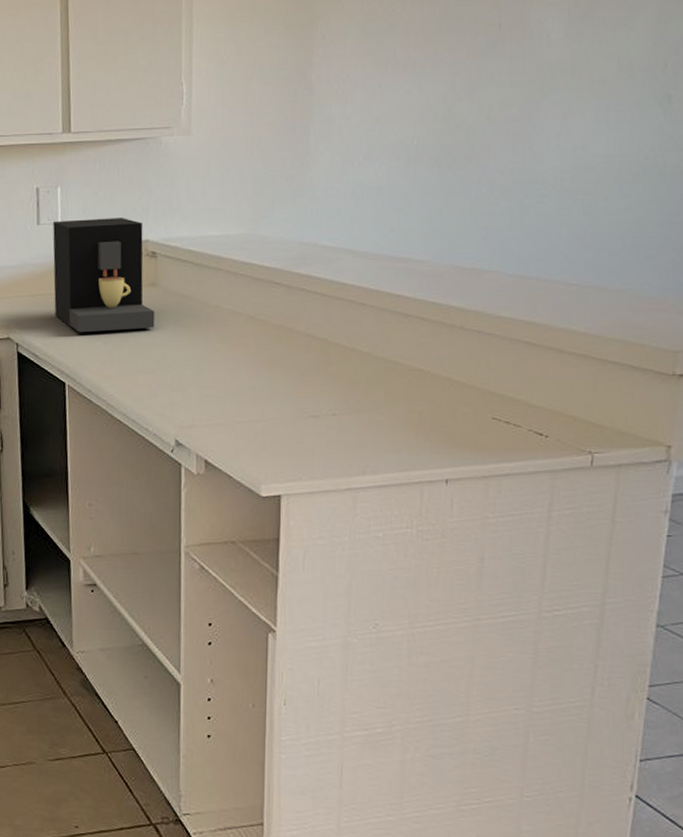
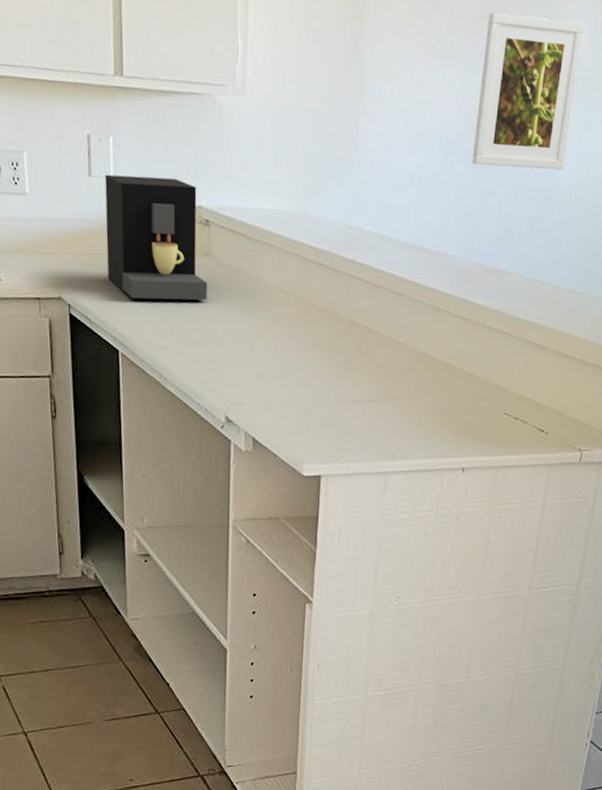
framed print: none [436,17,557,168] -> present [472,12,585,170]

